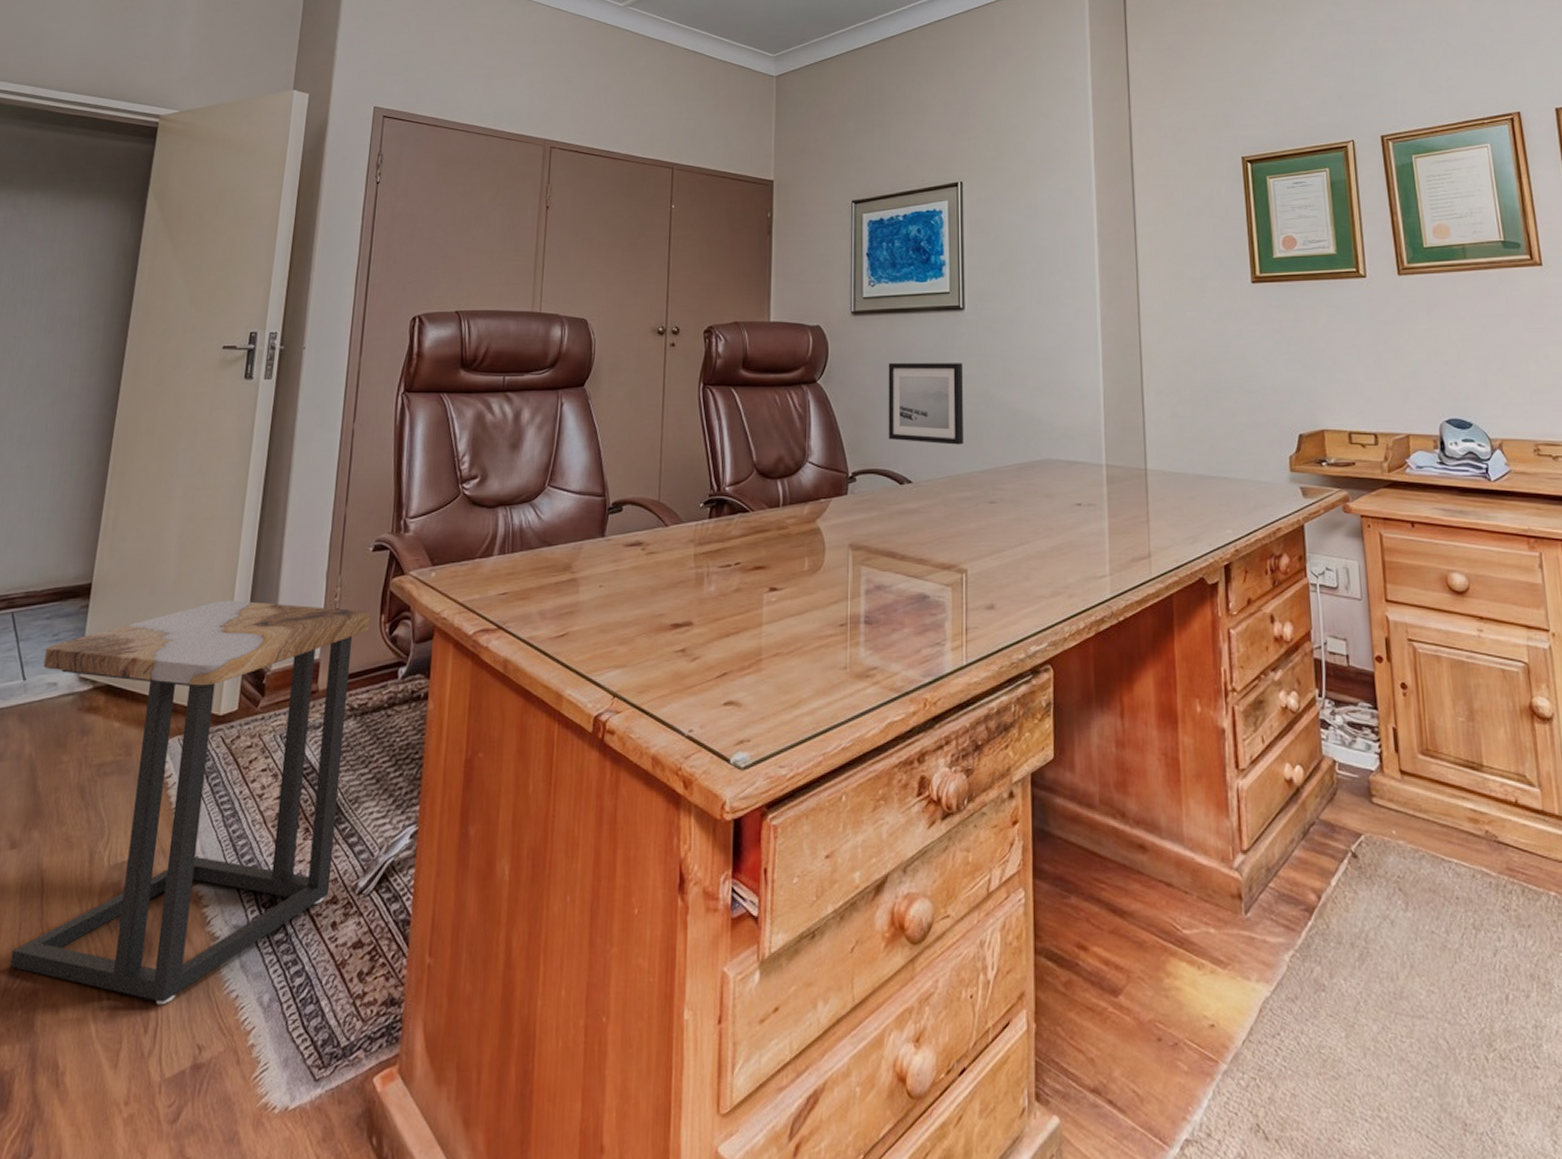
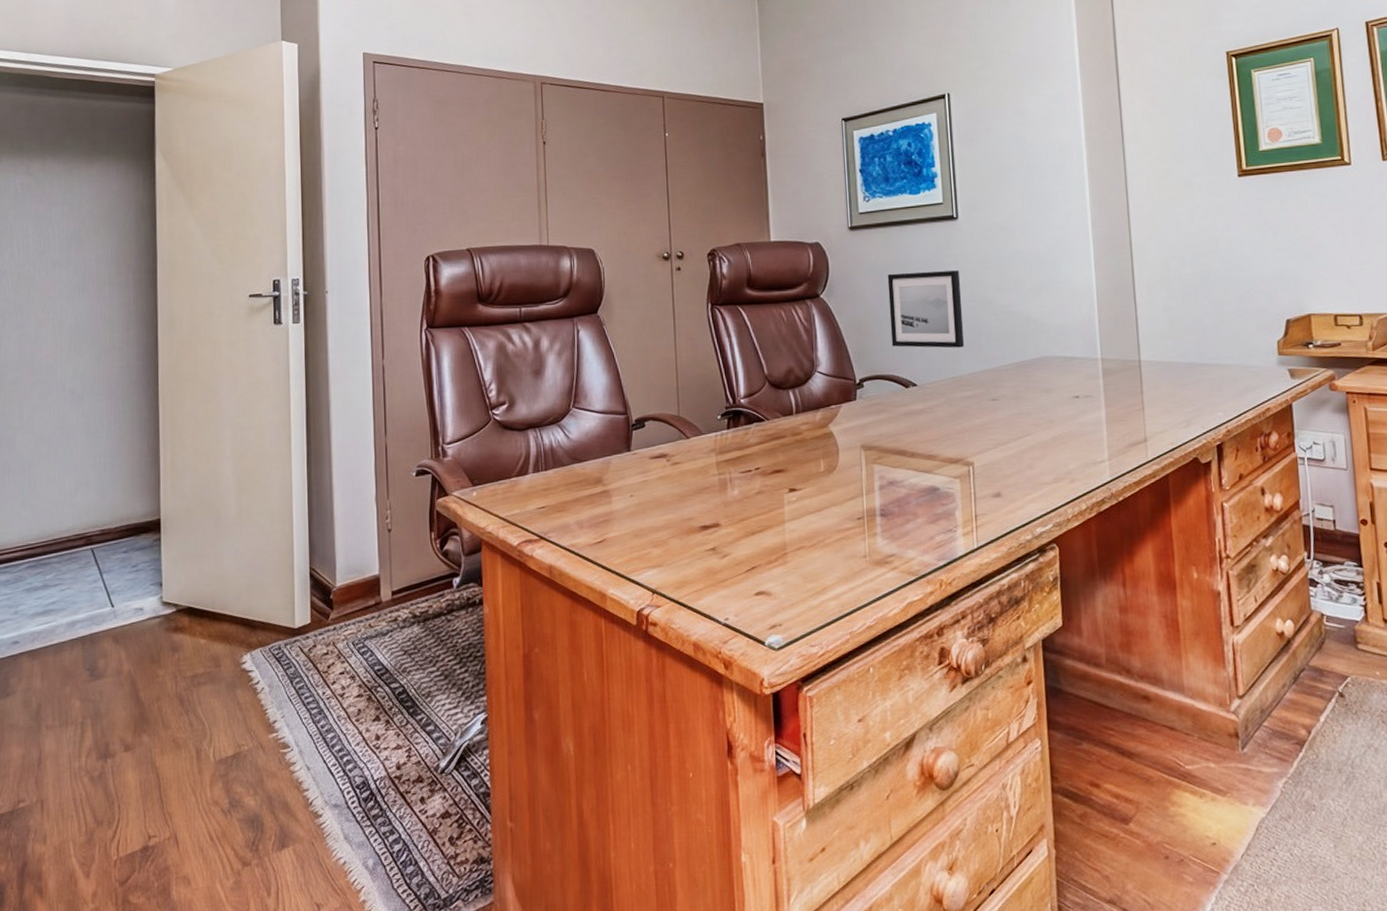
side table: present [9,600,371,1005] -> none [127,526,422,873]

